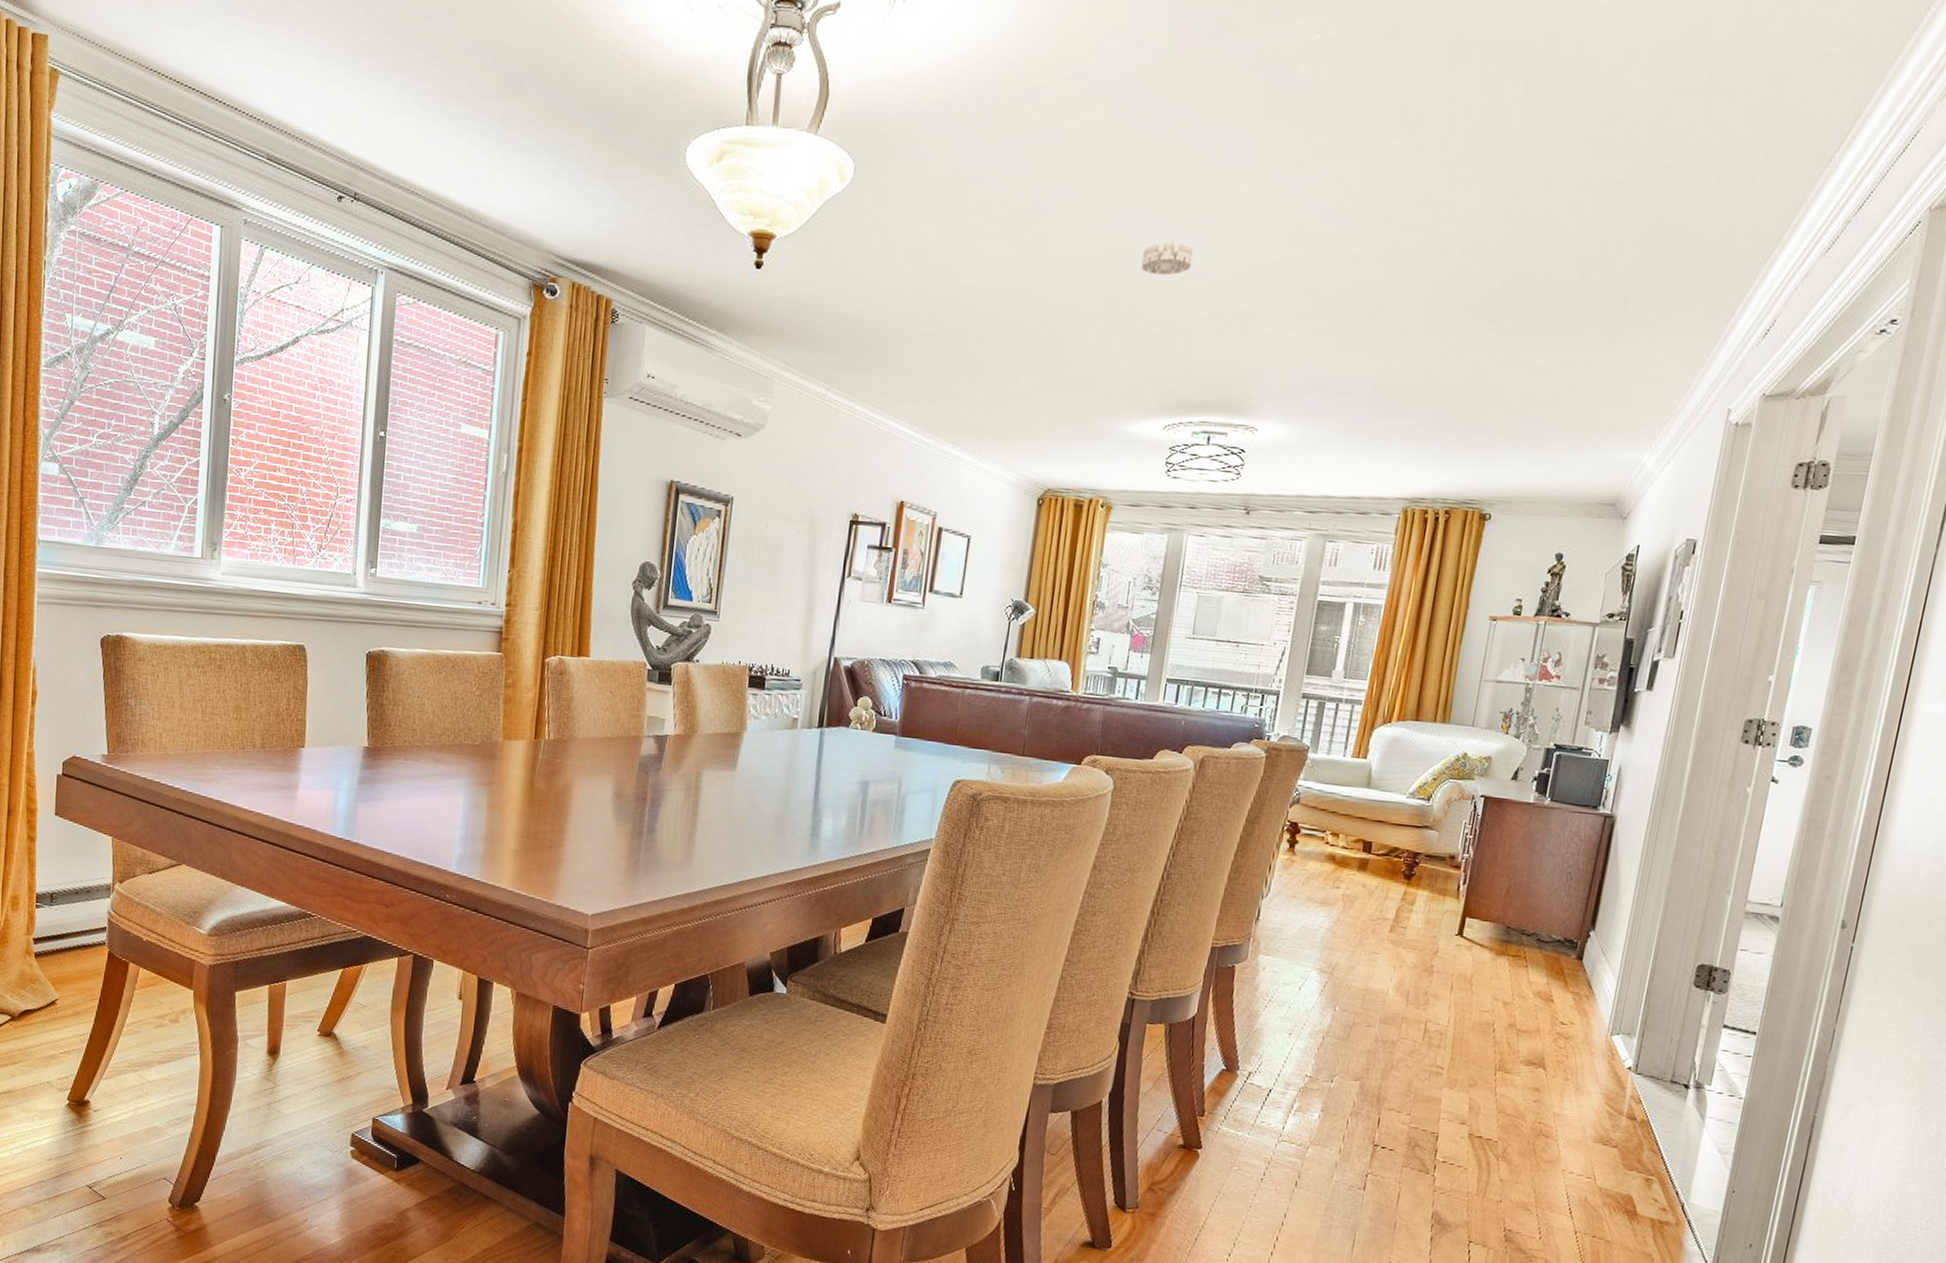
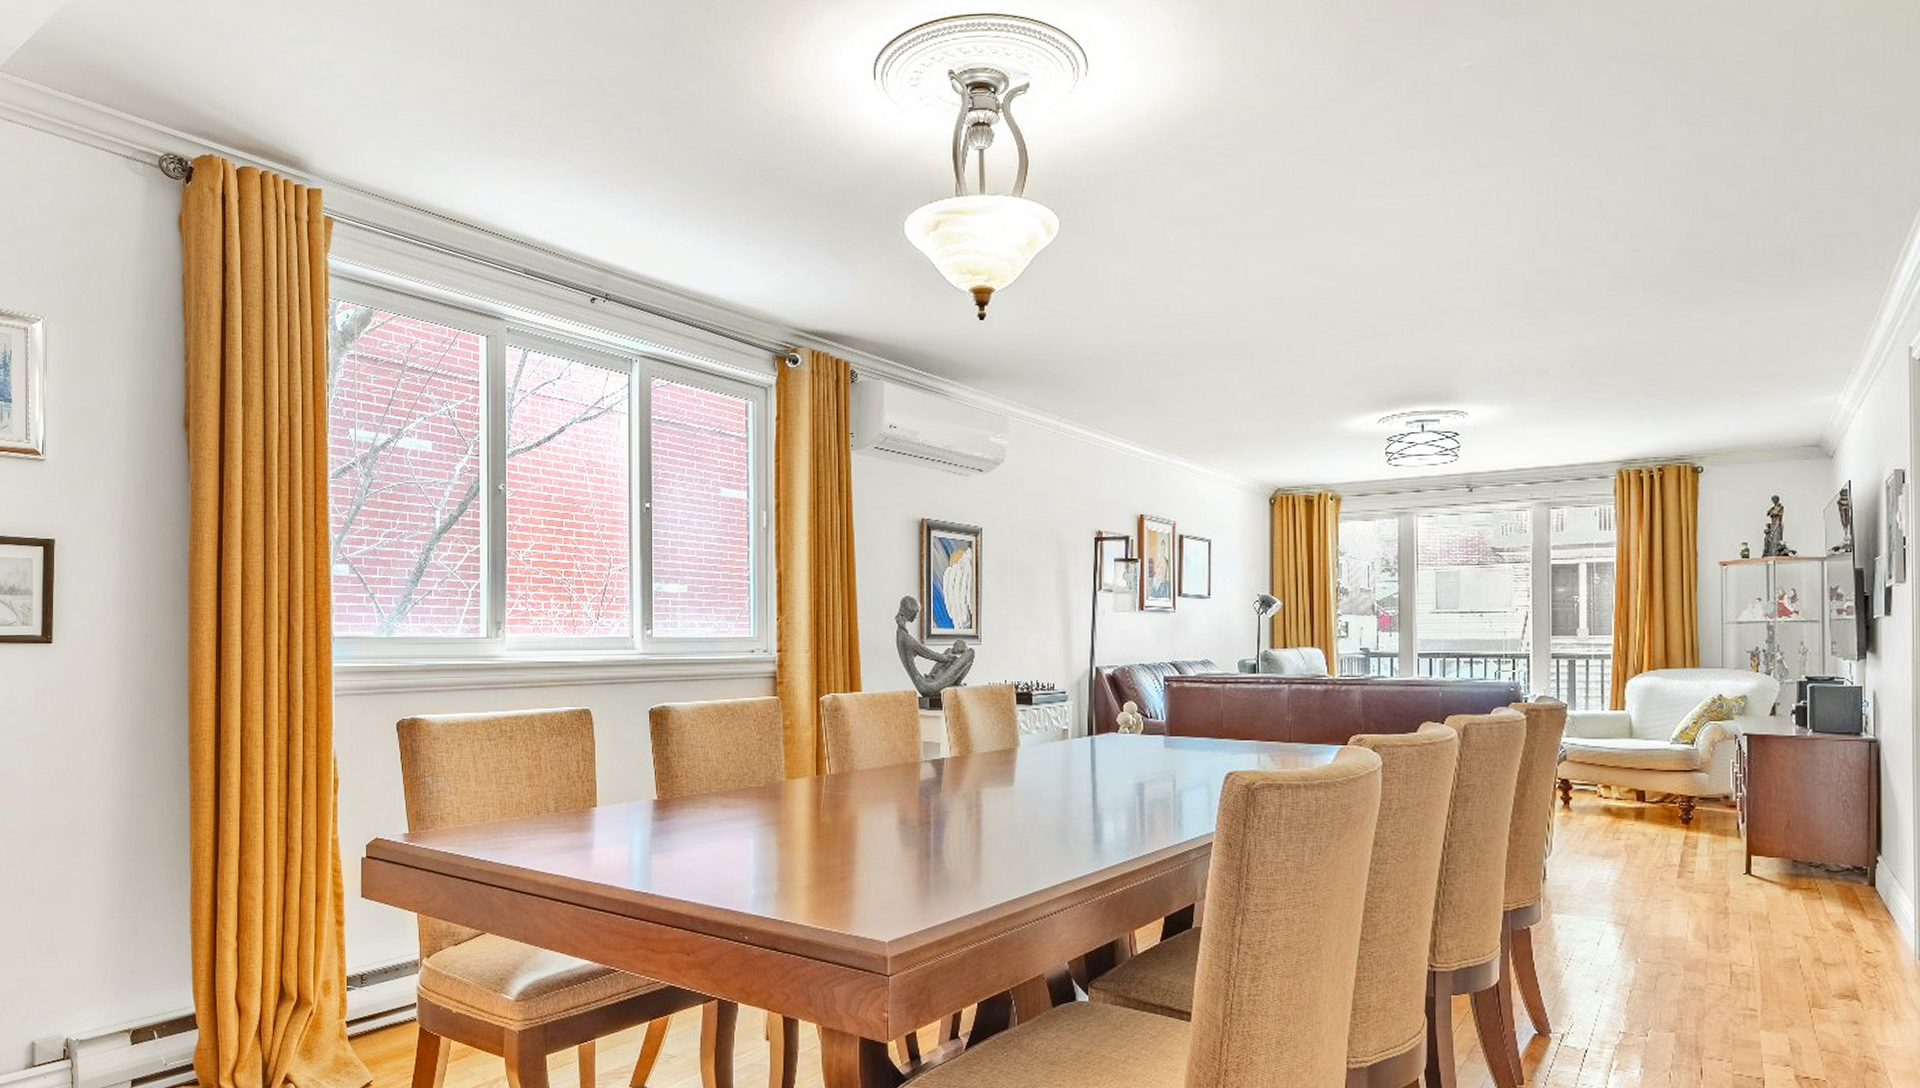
smoke detector: present [1141,241,1194,276] -> none [1335,254,1382,286]

